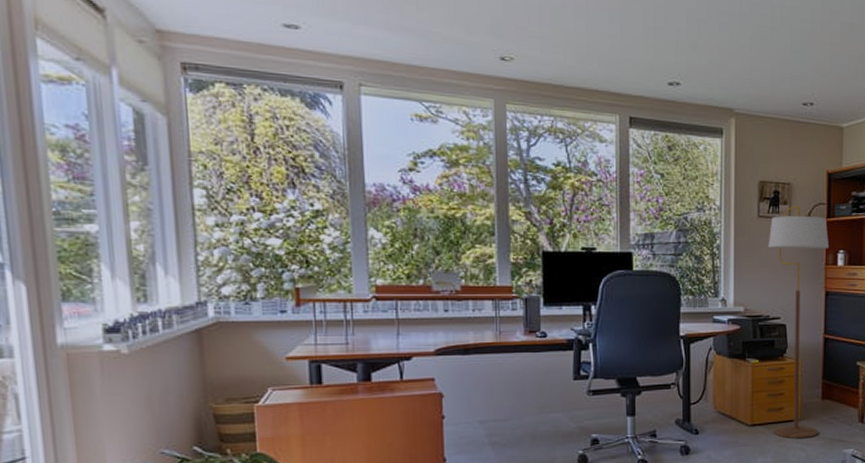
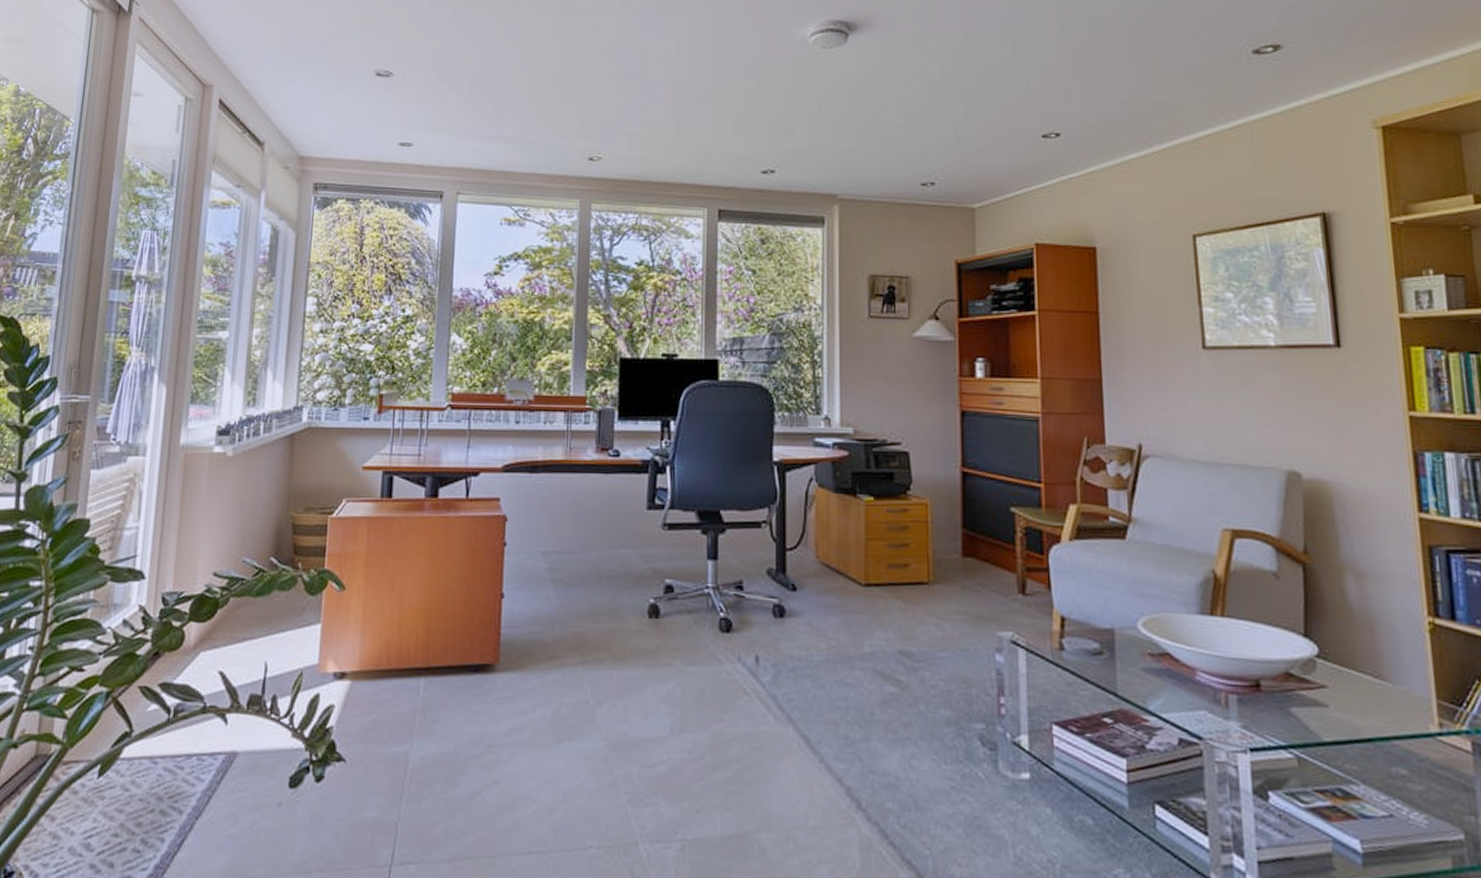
floor lamp: present [768,206,830,439] -> none [882,304,964,609]

